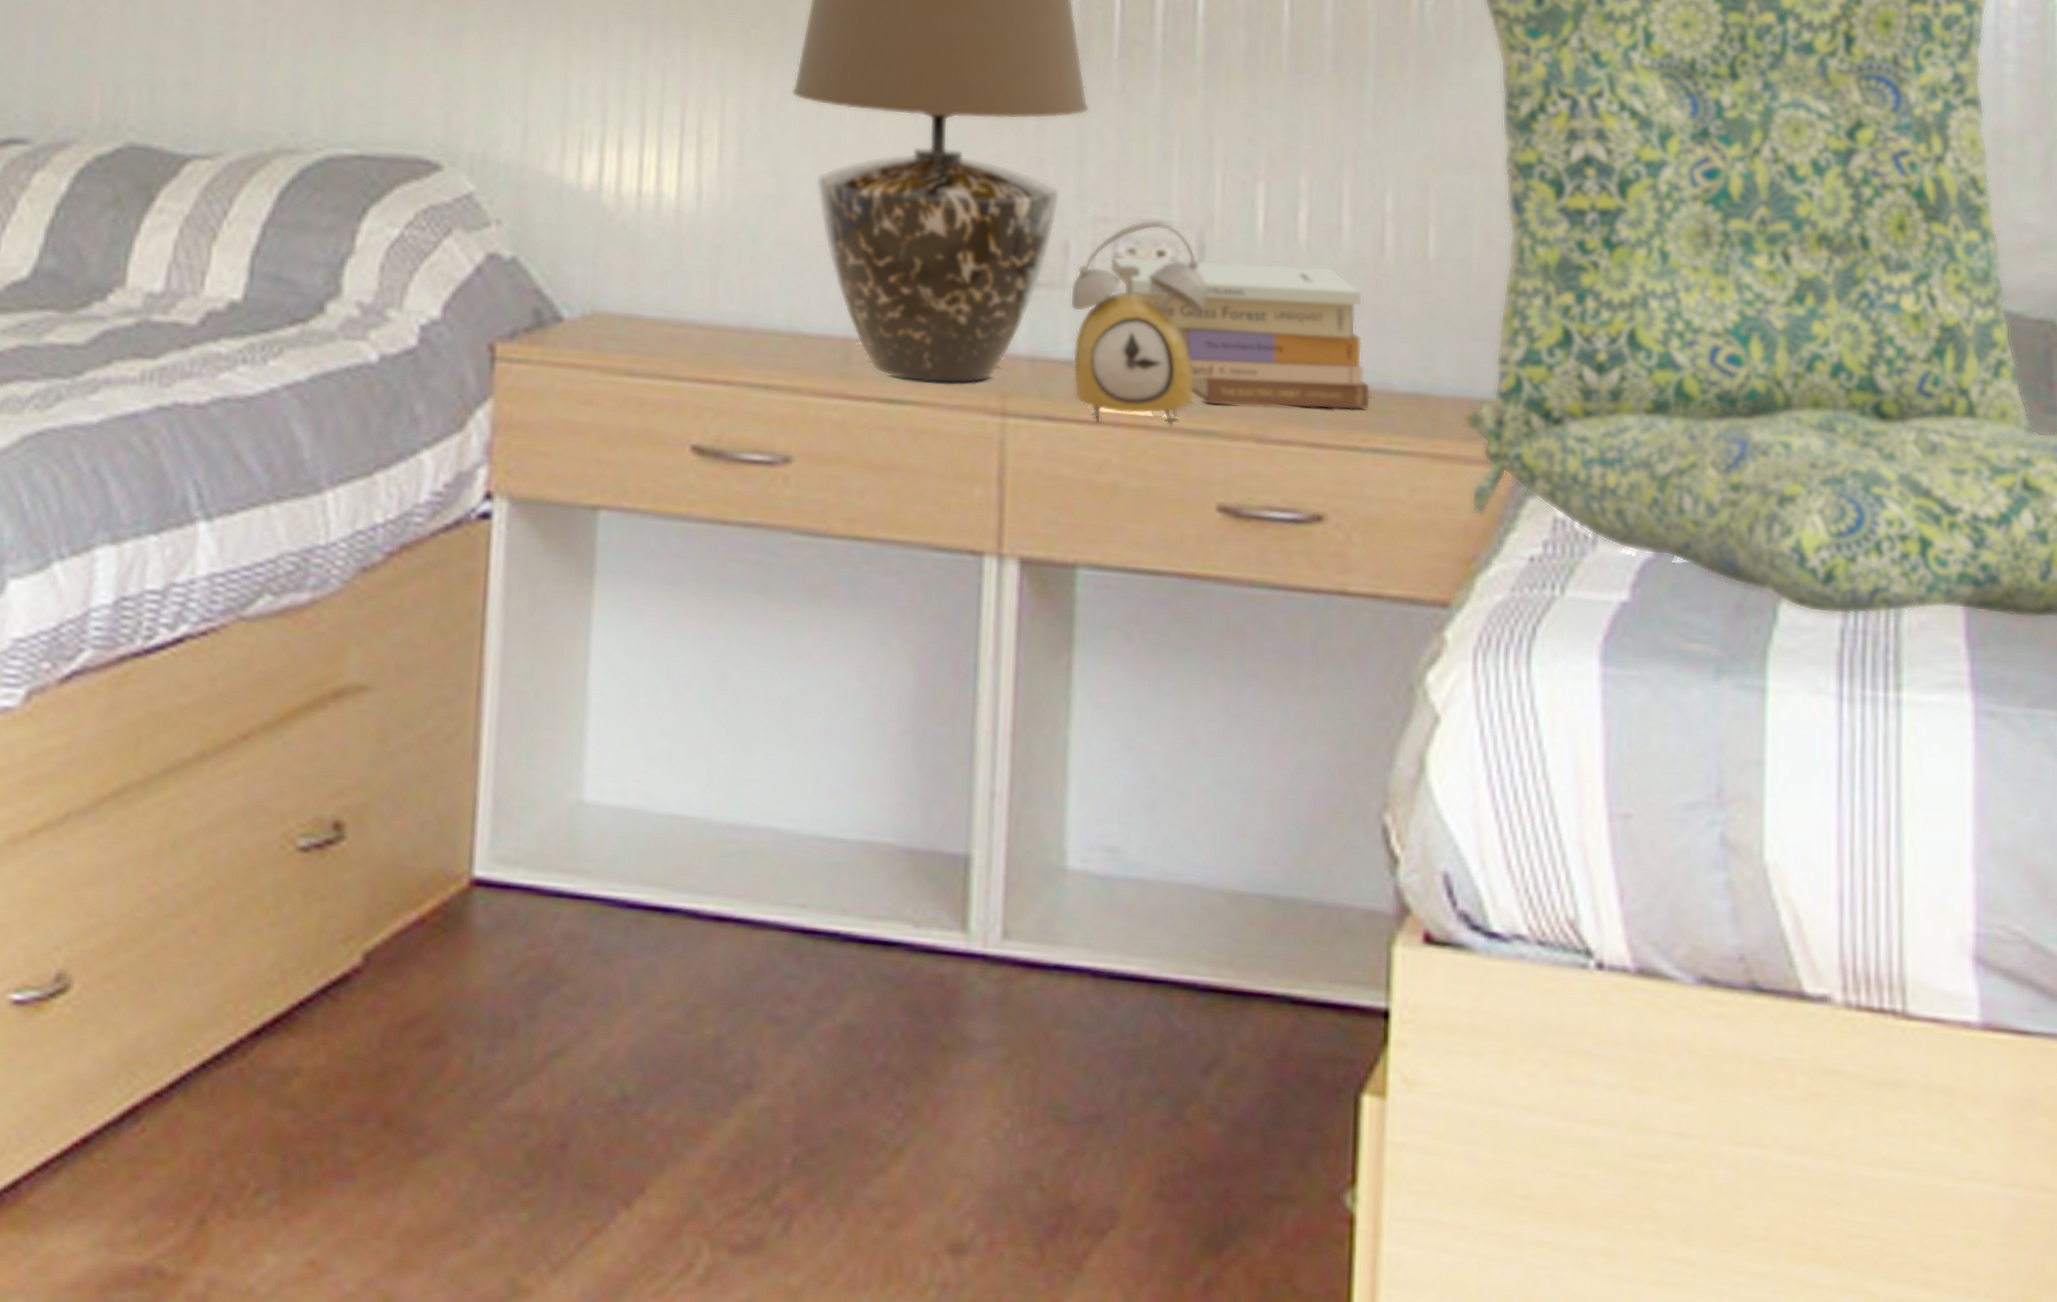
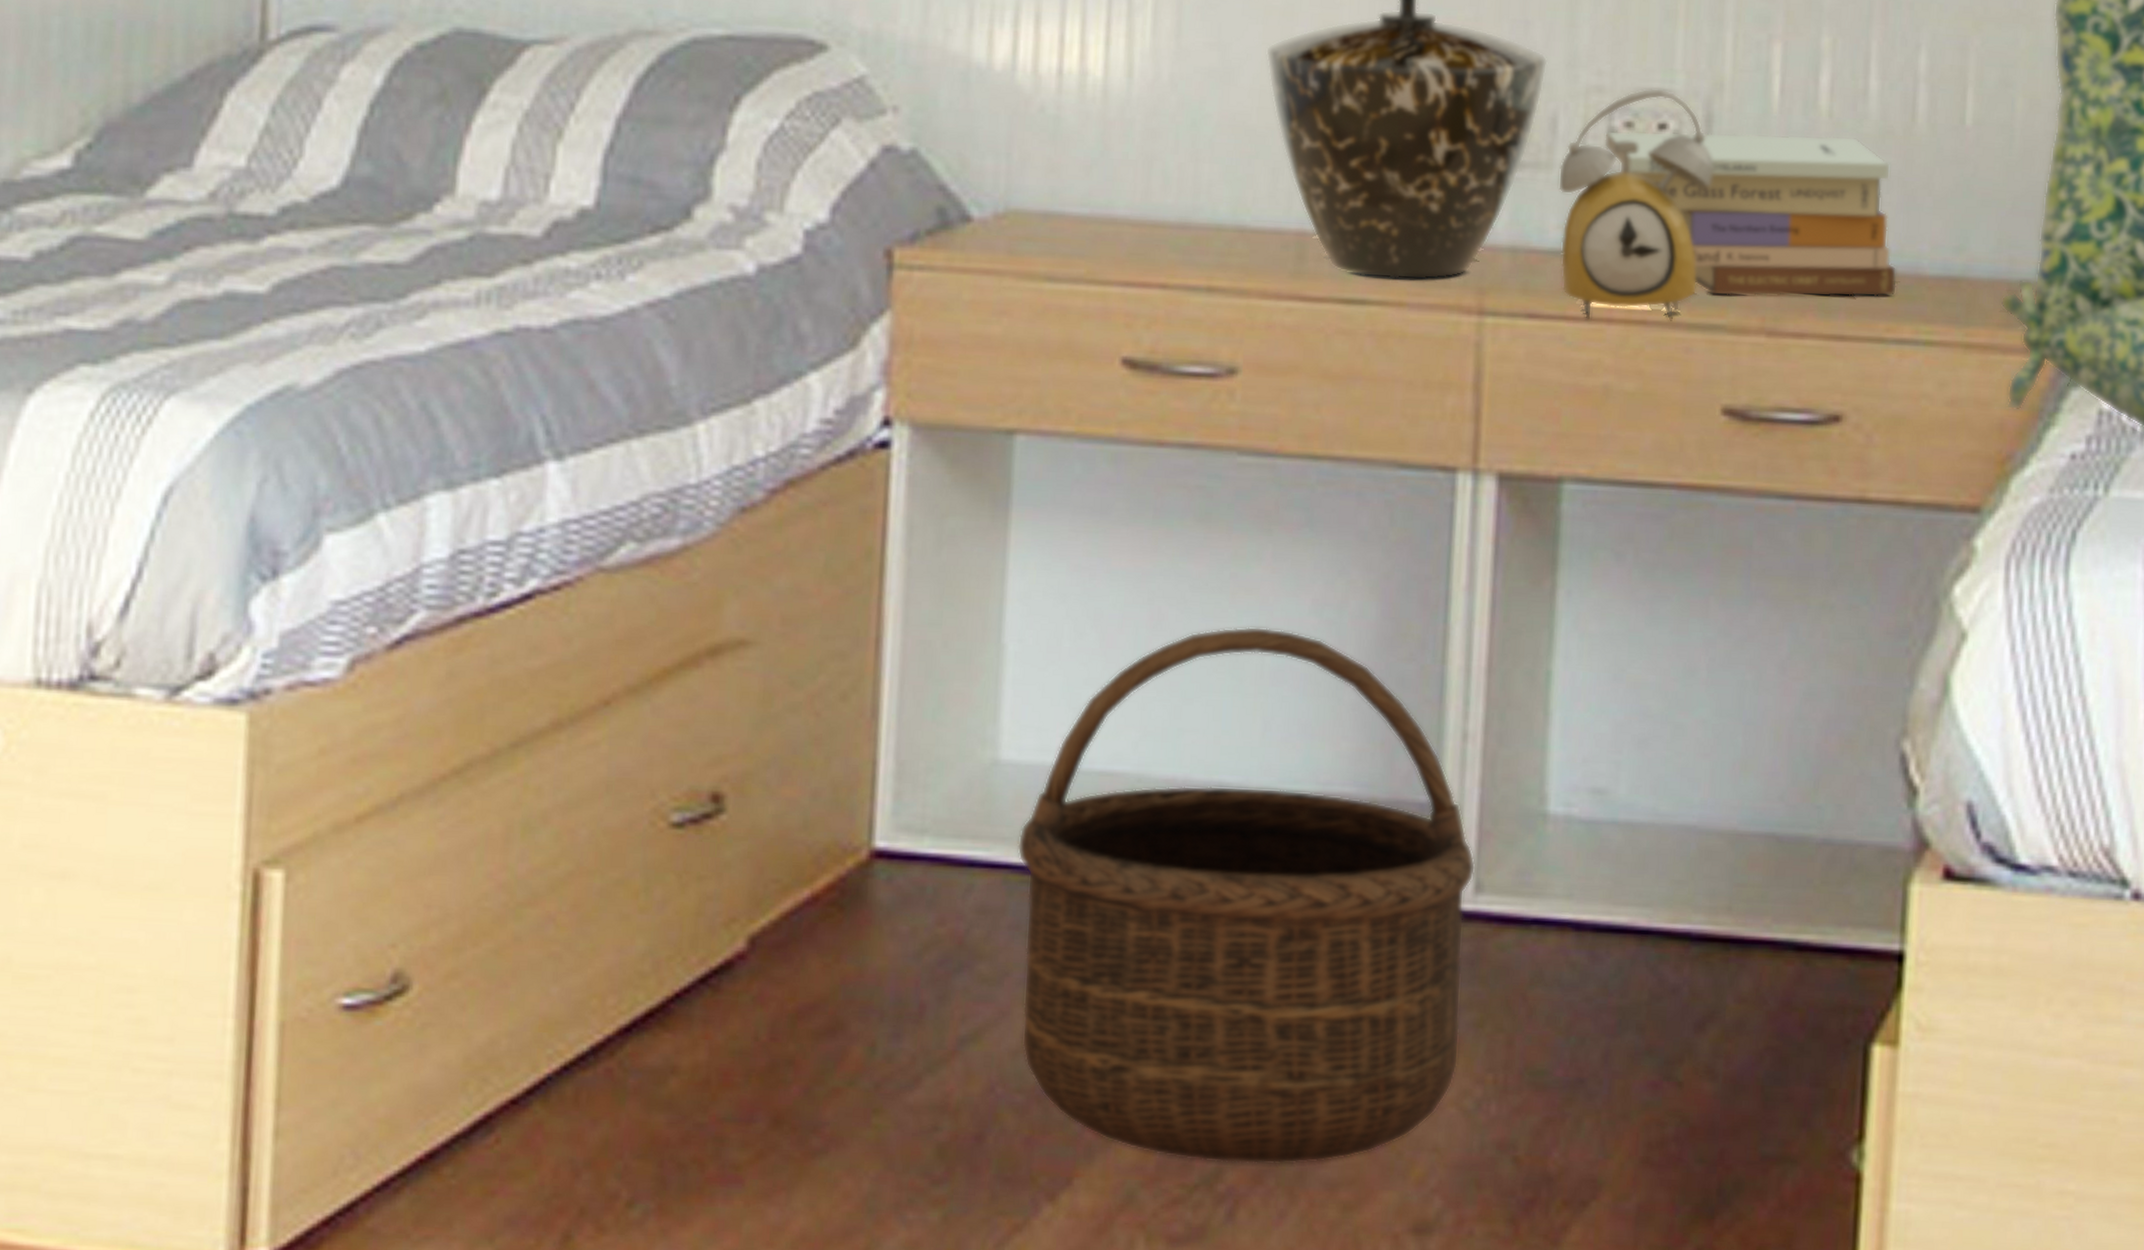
basket: none [598,688,1003,1183] -> present [1017,626,1476,1164]

